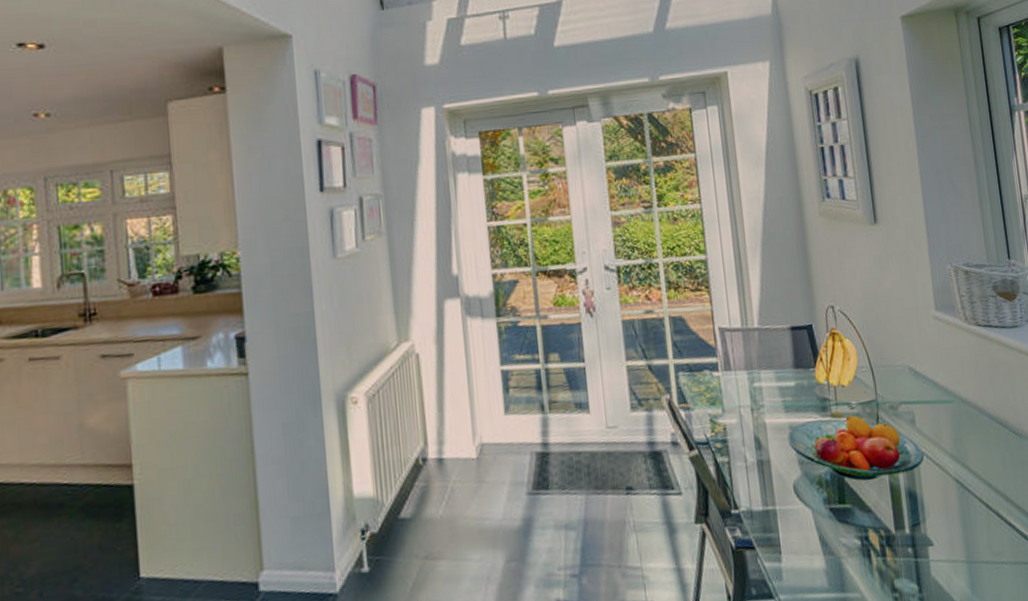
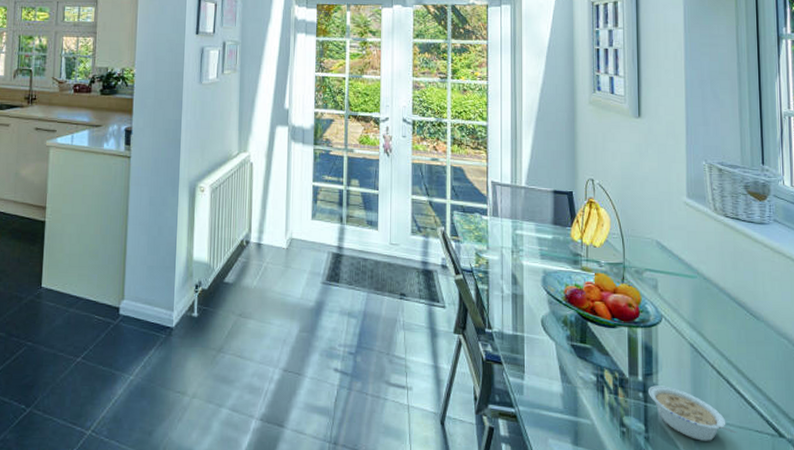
legume: none [917,533,1013,589] -> present [647,385,737,441]

